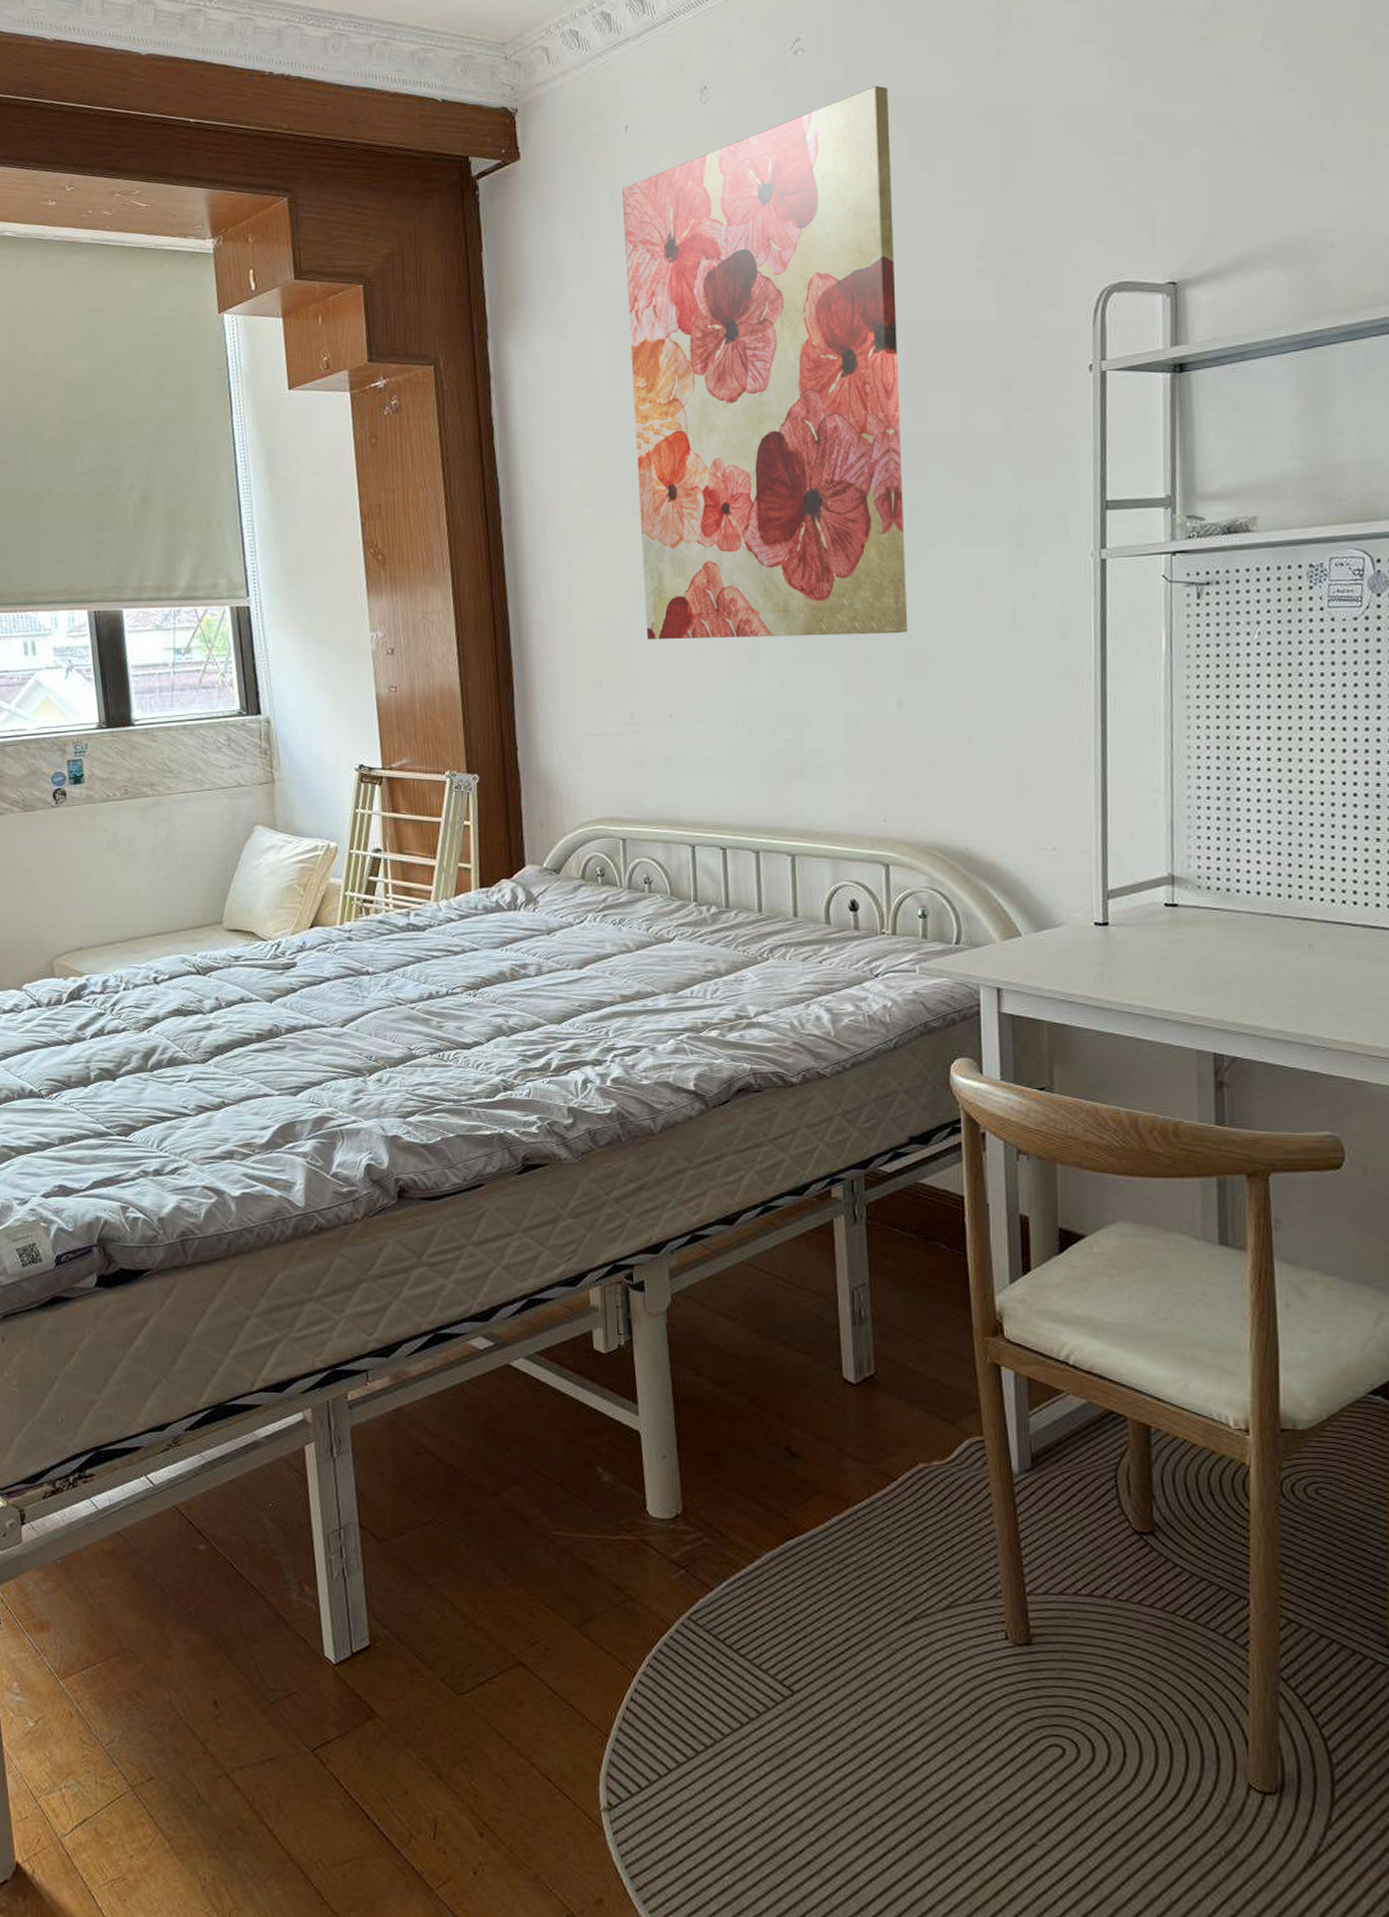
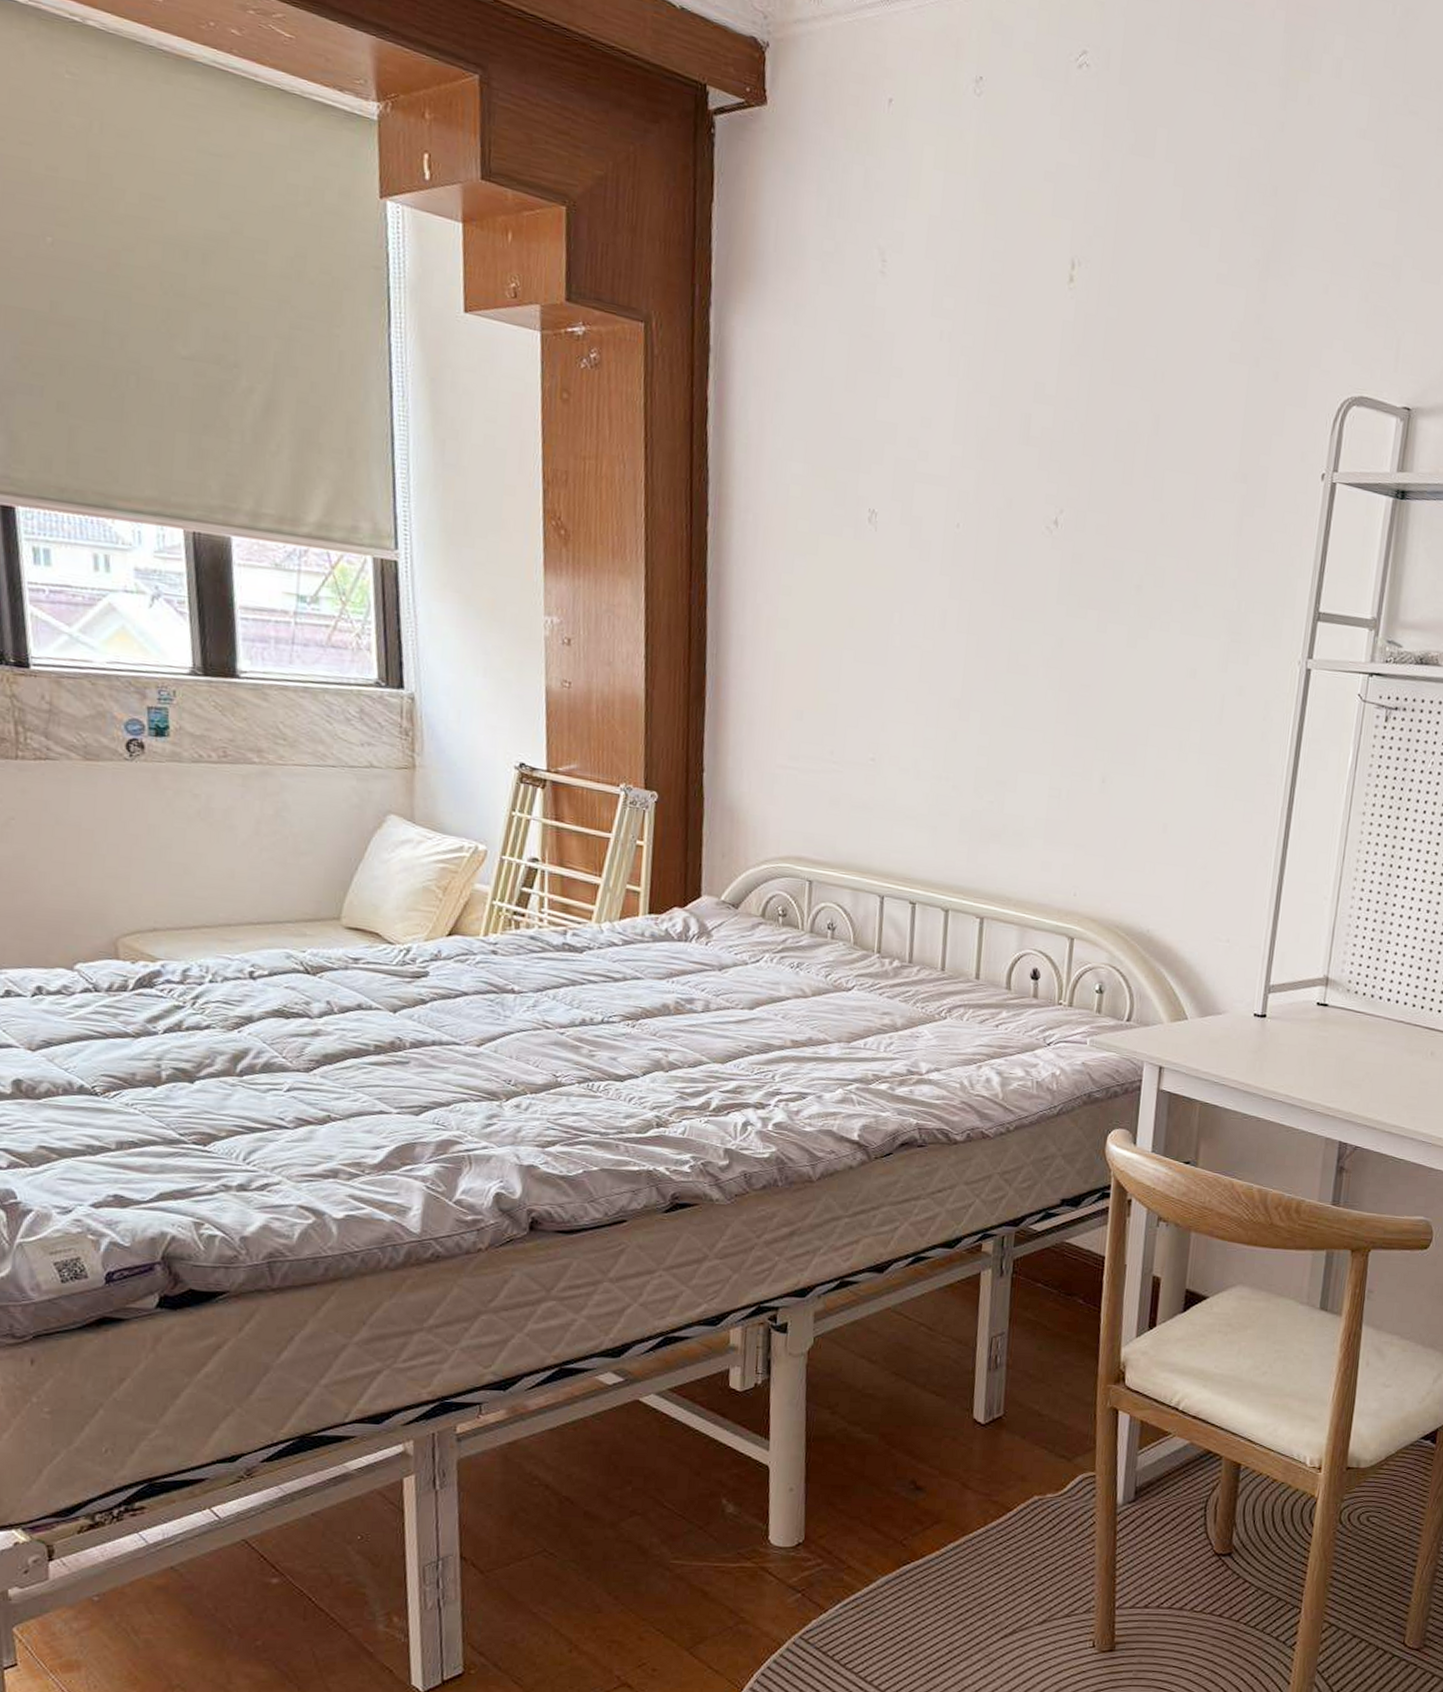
wall art: present [621,85,908,640] -> none [856,127,1169,711]

